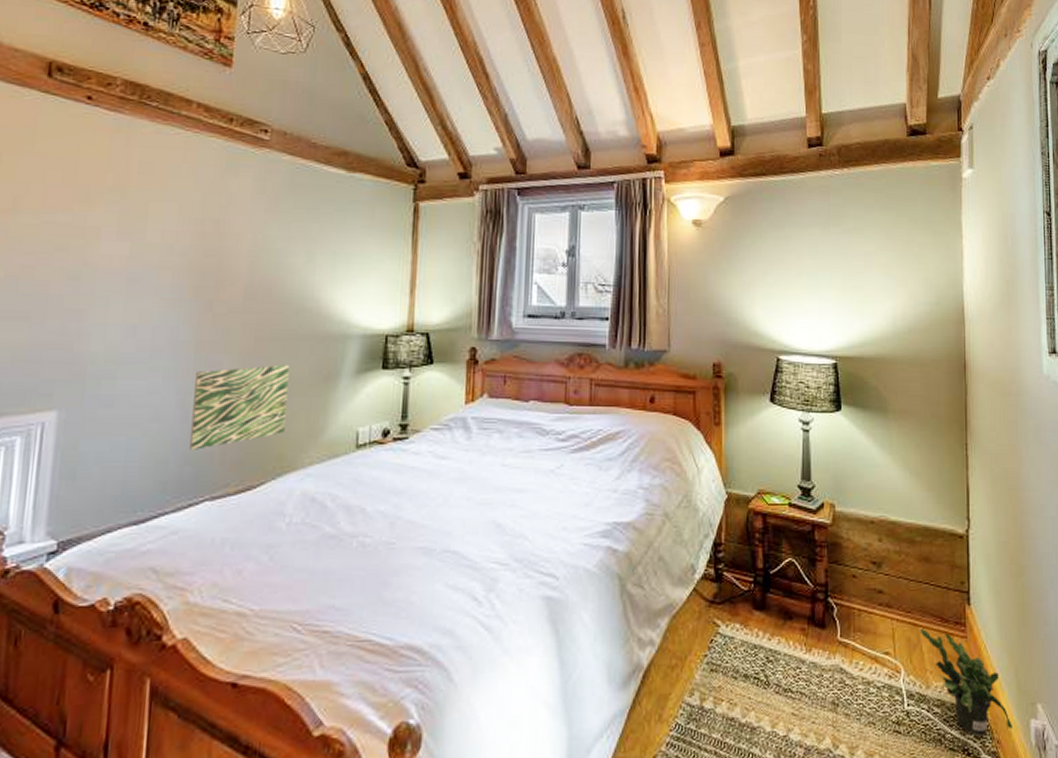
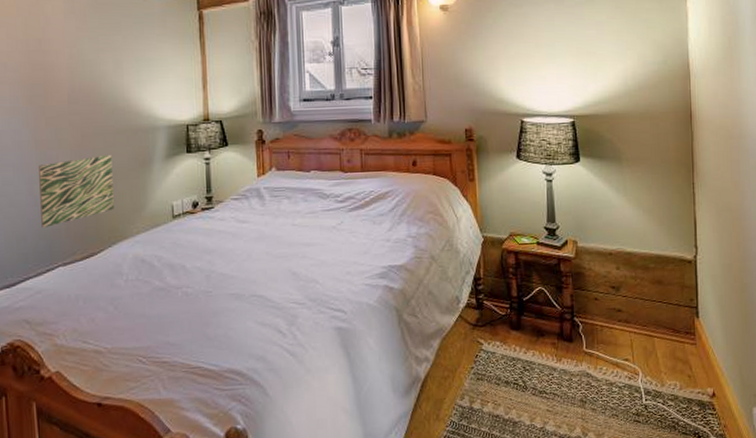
potted plant: present [921,627,1012,736] -> none [656,338,737,423]

